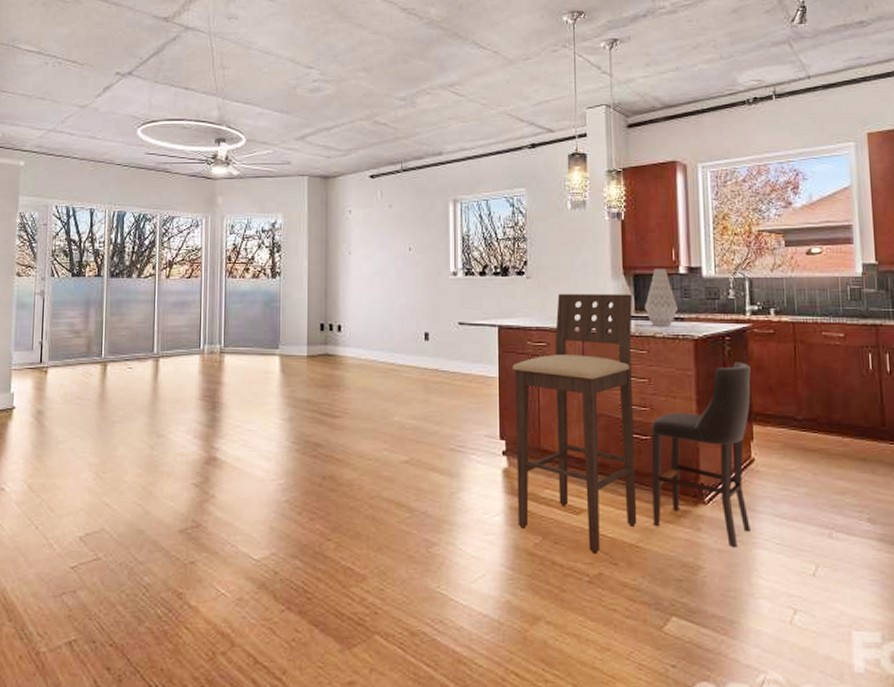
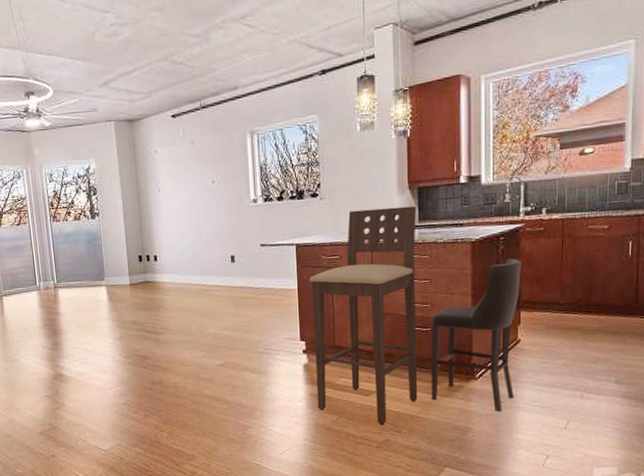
vase: present [645,269,678,326] -> none [428,180,457,233]

